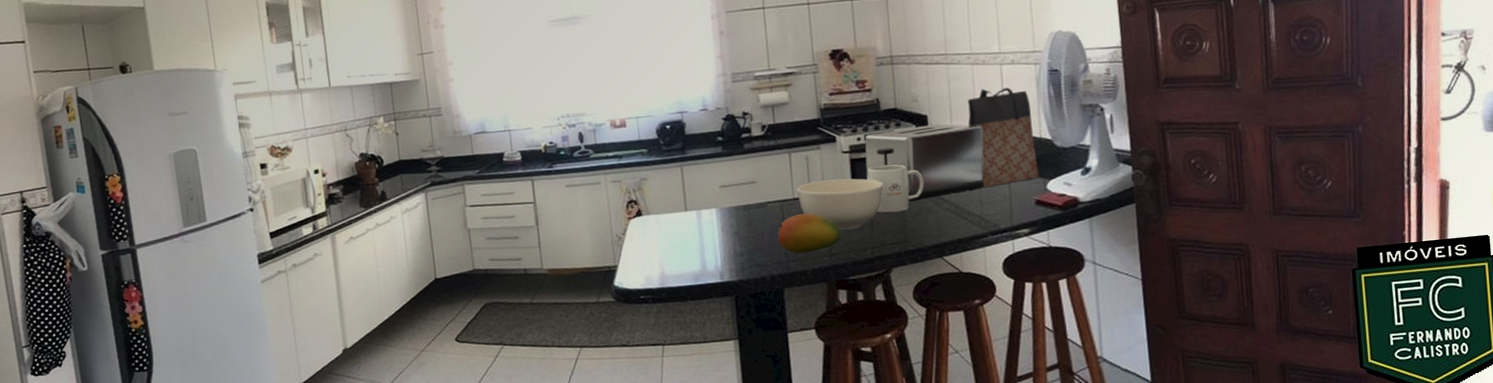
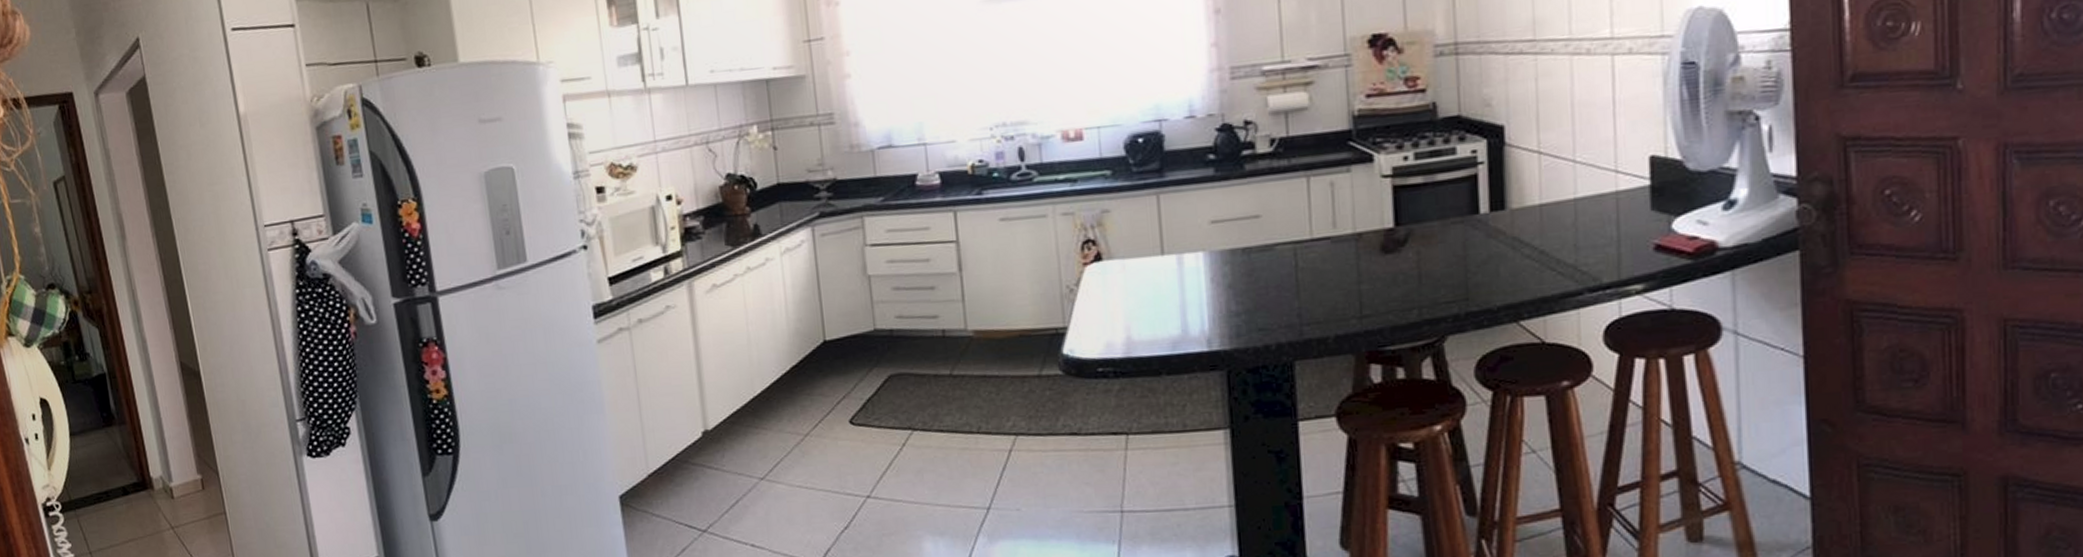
fruit: present [777,213,842,254] -> none [1288,259,1377,315]
bowl: present [797,178,884,230] -> none [1316,212,1439,283]
toaster: present [864,123,984,201] -> none [1413,137,1584,245]
mug: present [866,164,925,214] -> none [1414,193,1497,261]
bag: present [968,87,1040,188] -> none [1562,86,1663,228]

